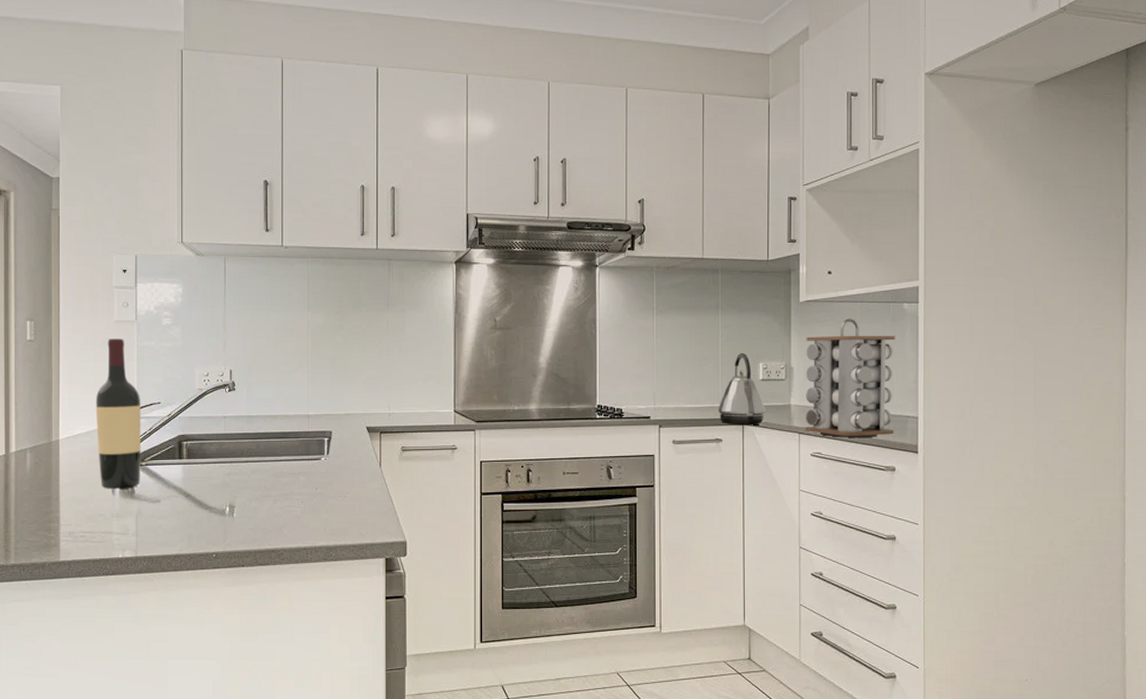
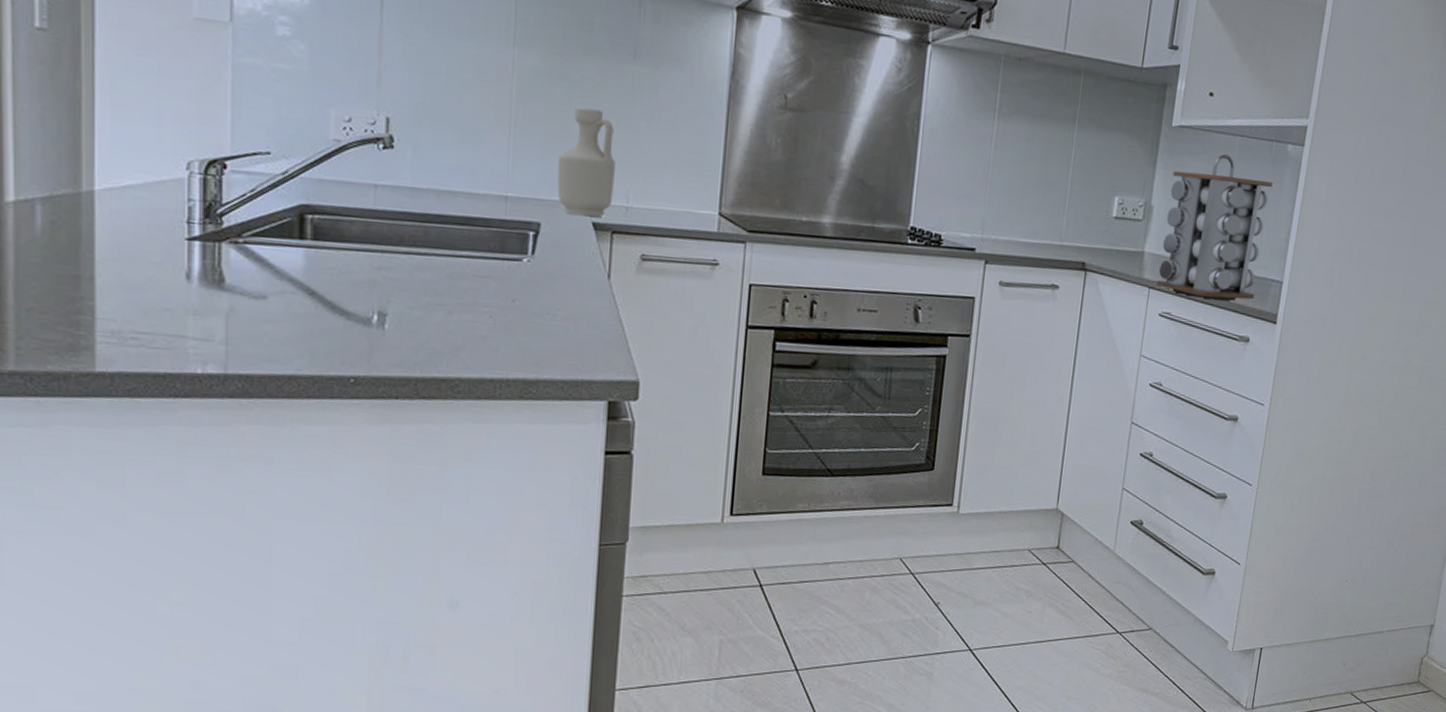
wine bottle: present [95,339,141,490] -> none [158,44,238,276]
ceramic jug: none [341,347,379,423] -> present [557,108,615,217]
kettle: present [717,352,766,425] -> none [1058,180,1115,273]

